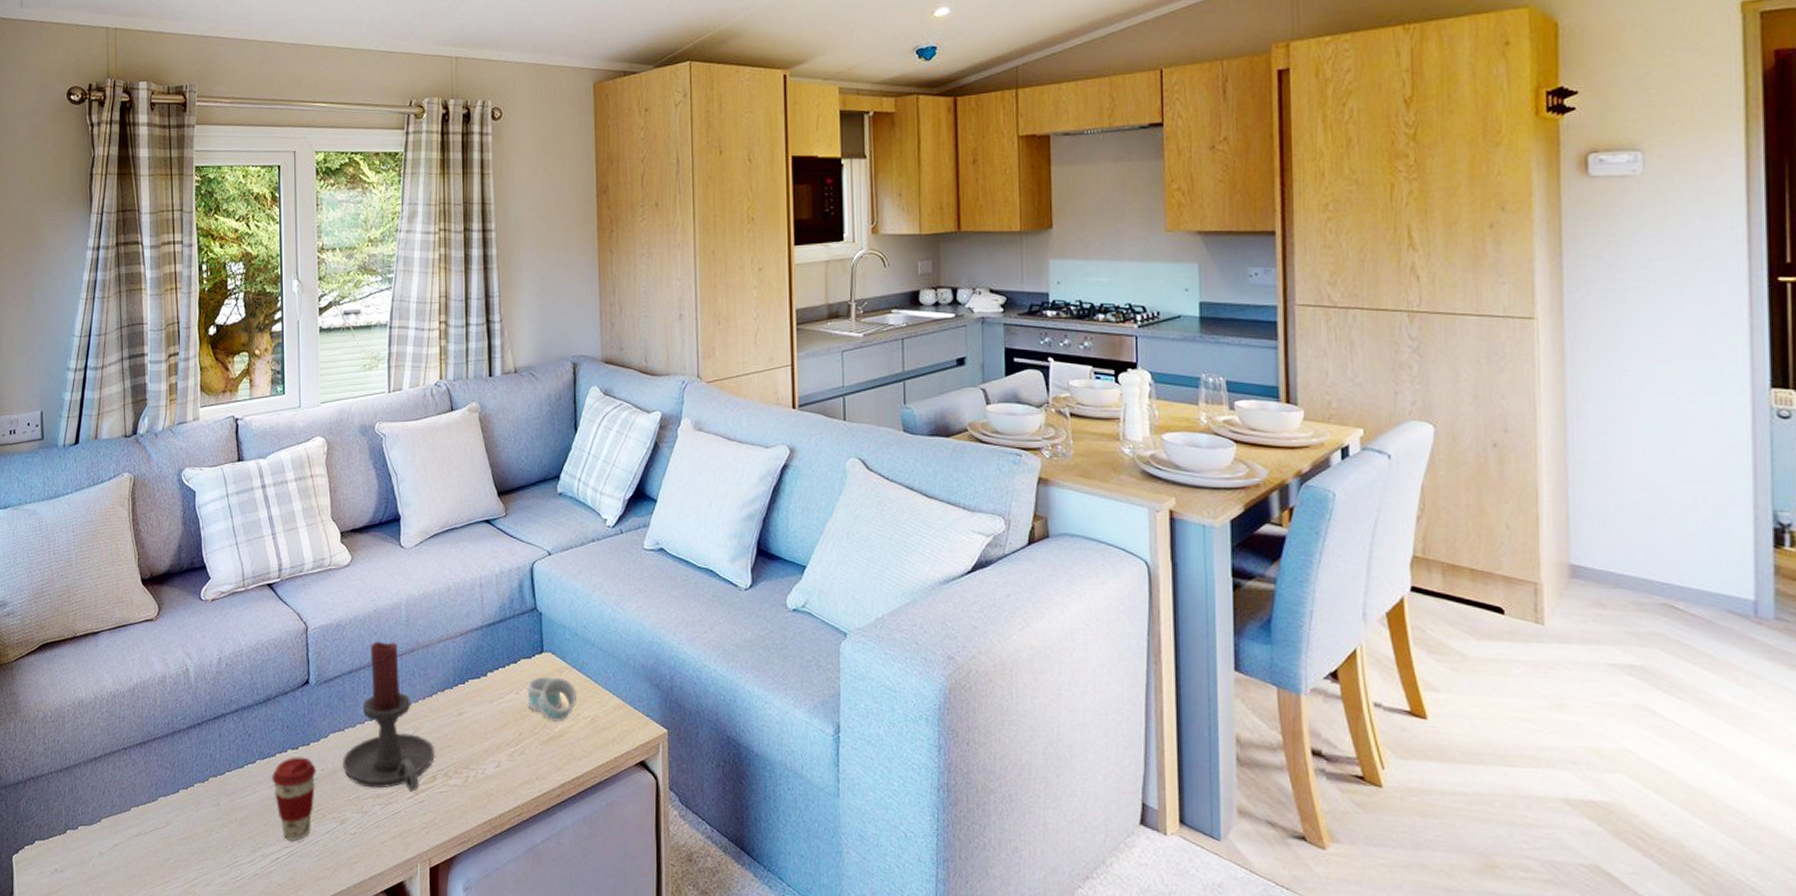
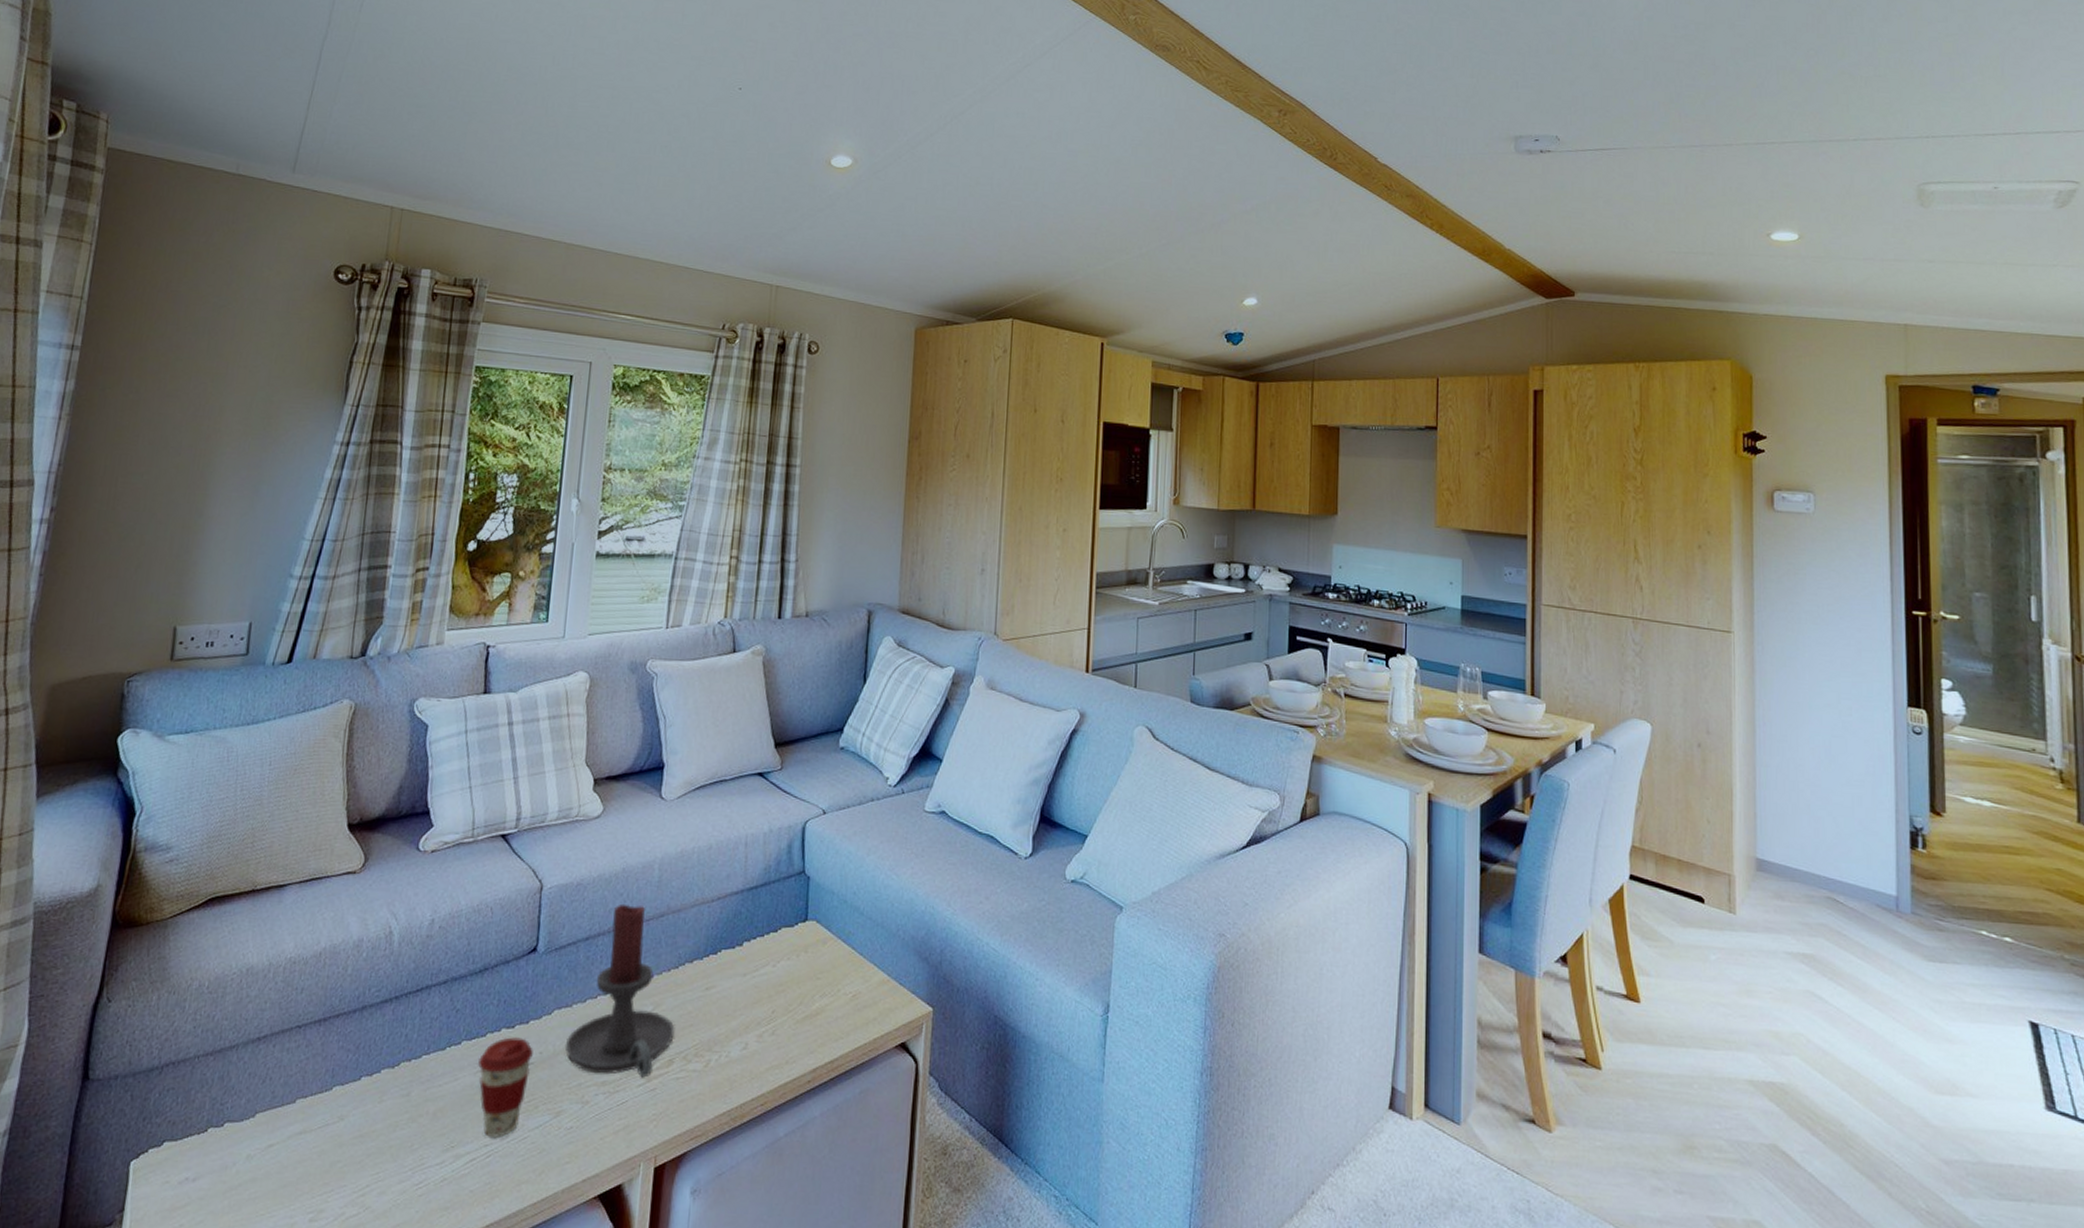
napkin ring: present [527,675,578,722] -> none [784,946,840,999]

